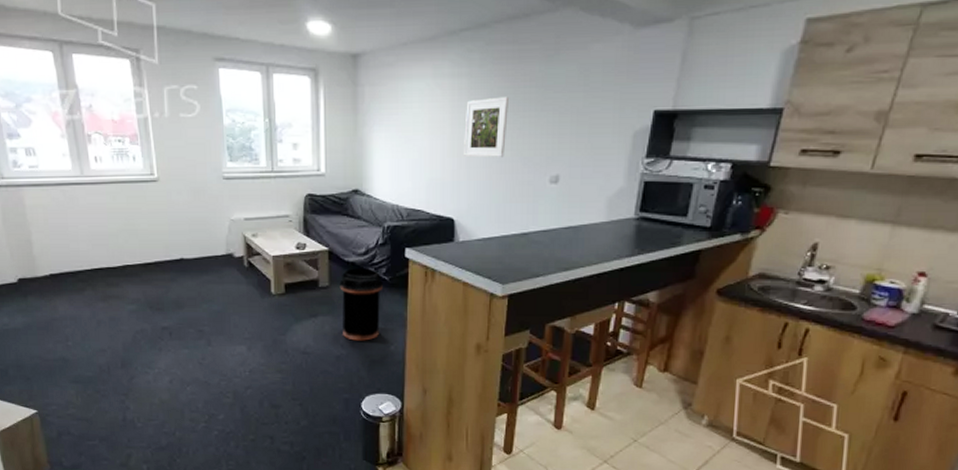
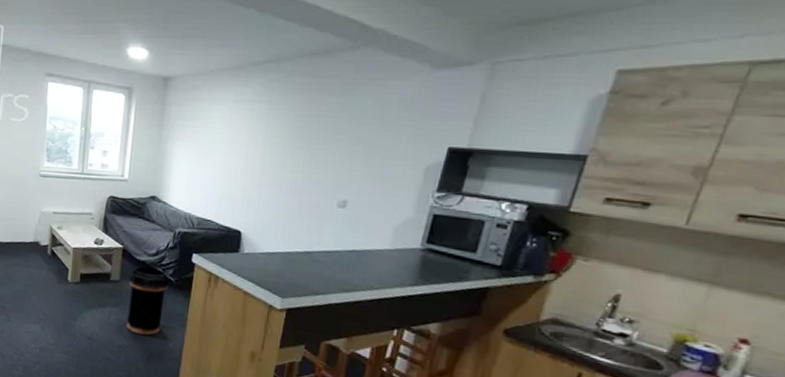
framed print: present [464,96,508,158] -> none [256,123,304,179]

